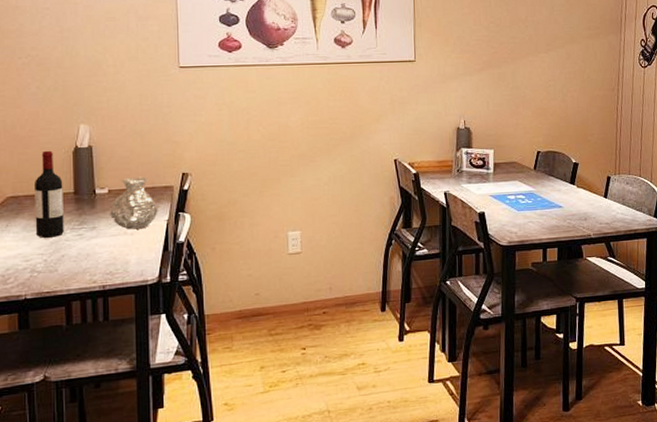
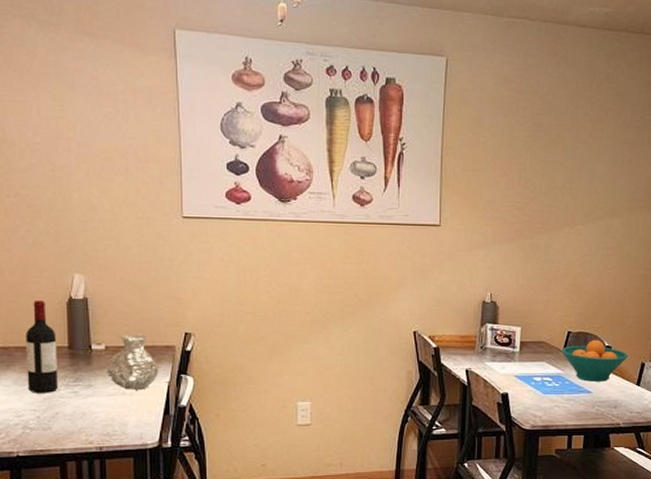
fruit bowl: none [532,157,595,197] -> present [561,339,629,382]

